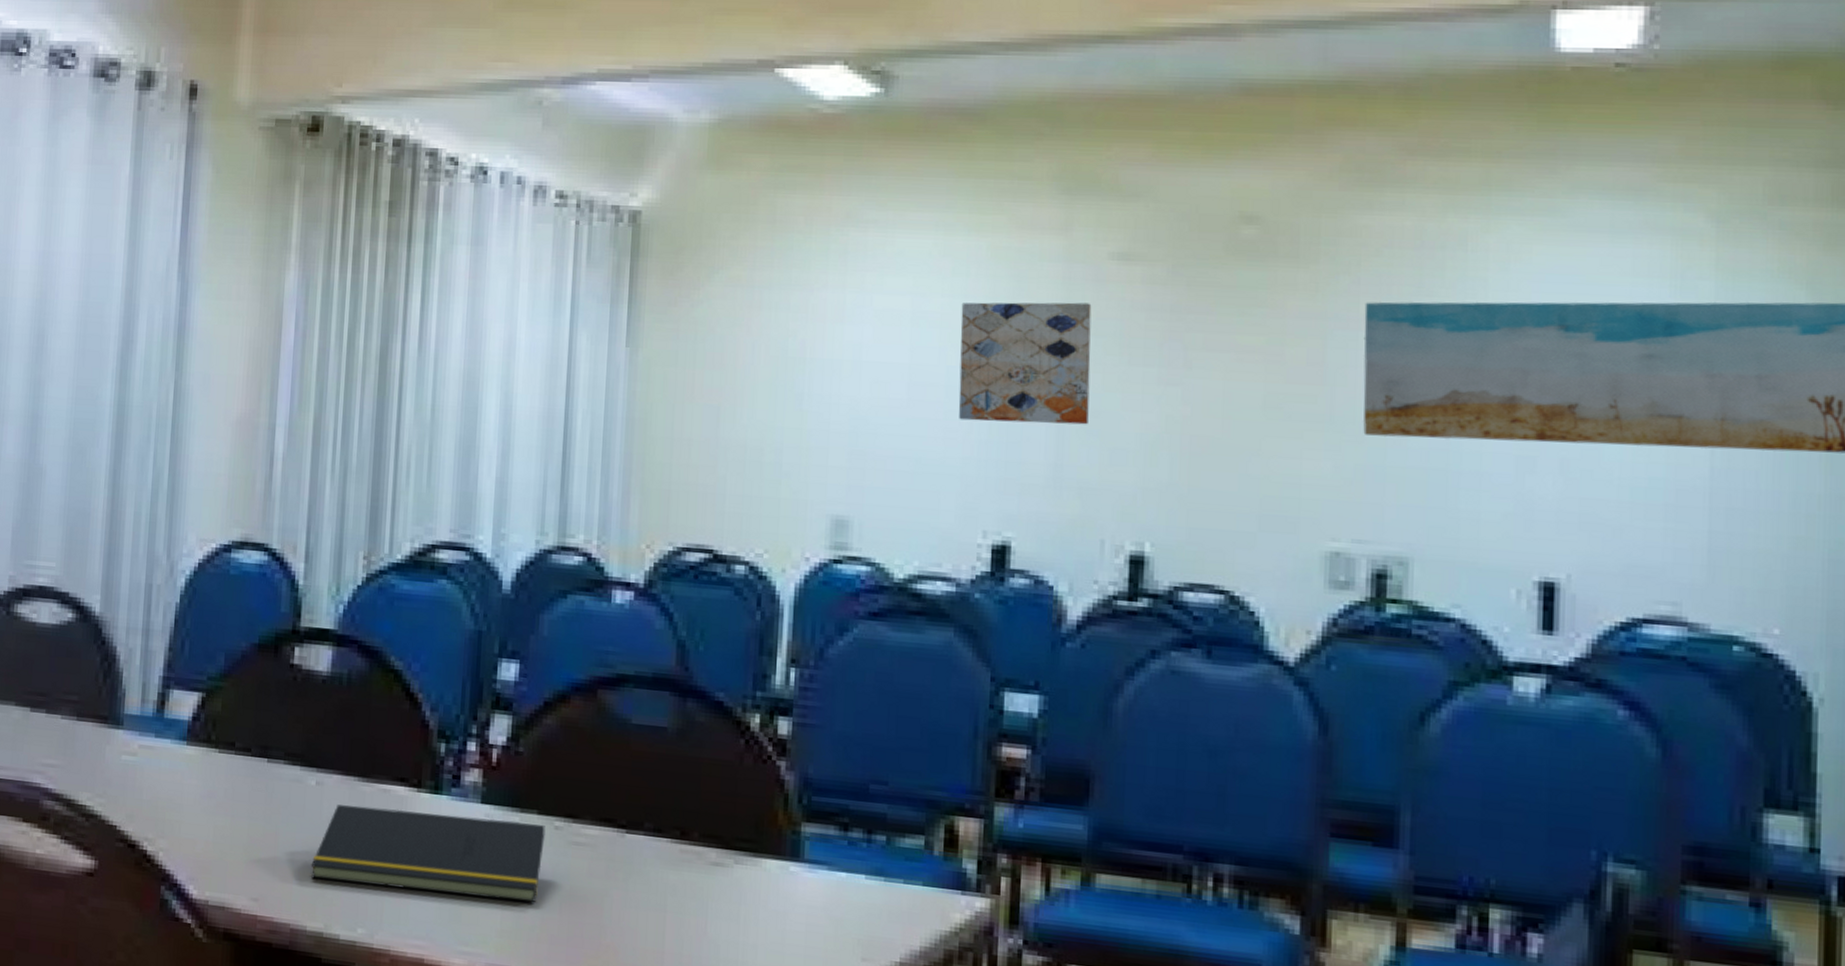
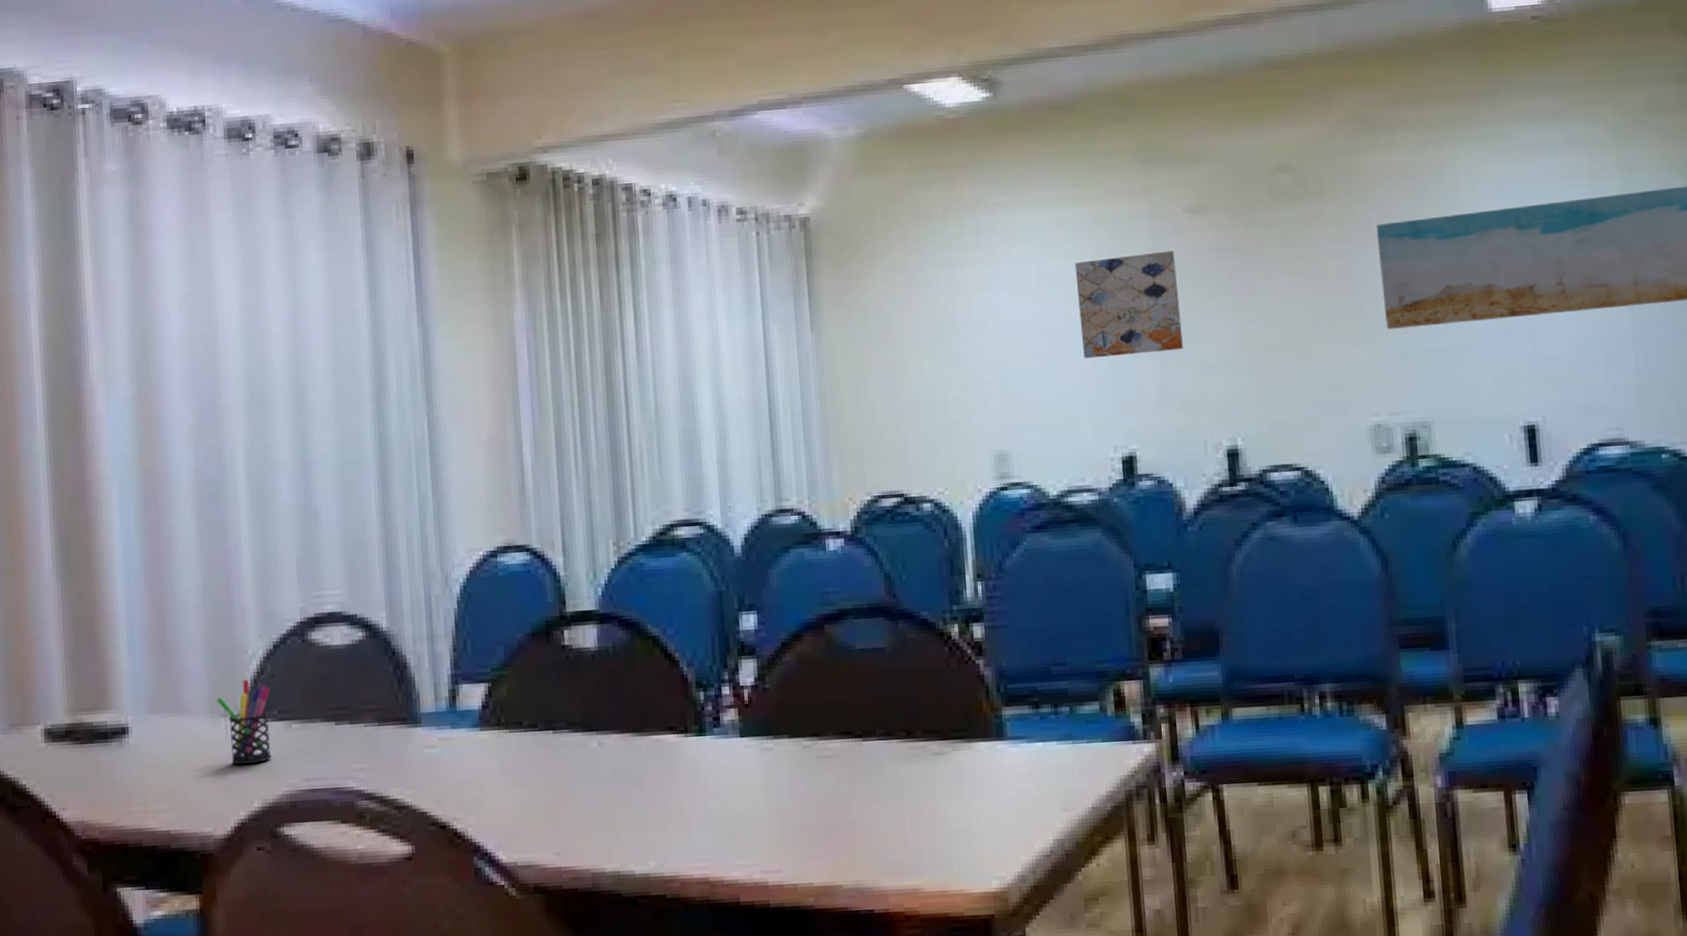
notepad: present [311,804,545,903] -> none [602,746,797,827]

